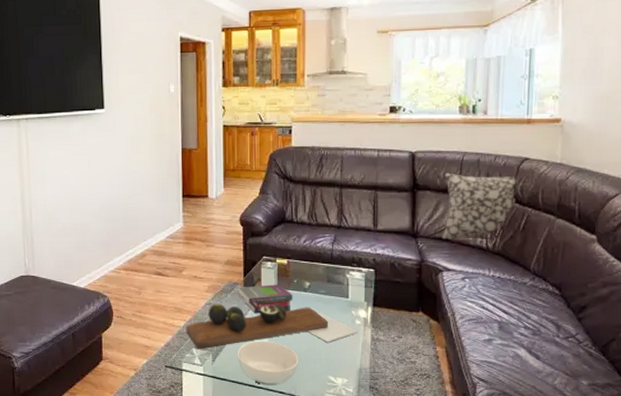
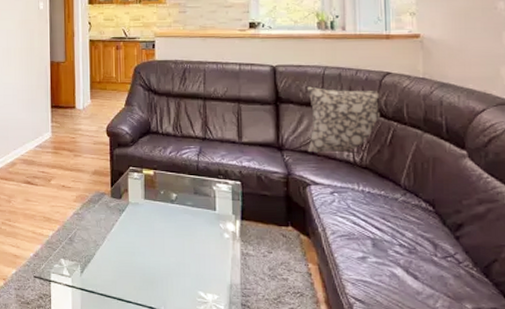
decorative tray: present [186,303,329,349] -> none [54,213,197,260]
bowl: present [237,341,299,386] -> none [105,252,168,300]
books: present [238,284,293,314] -> none [106,195,160,225]
magazine: present [307,308,358,342] -> none [175,220,227,256]

